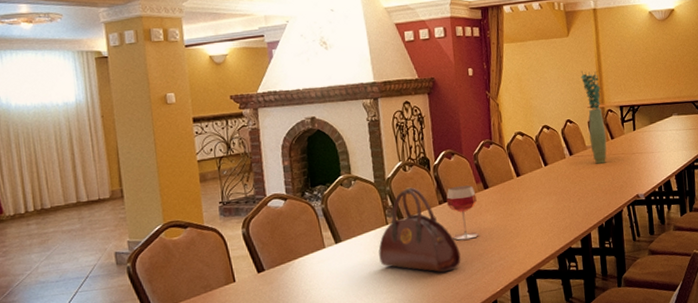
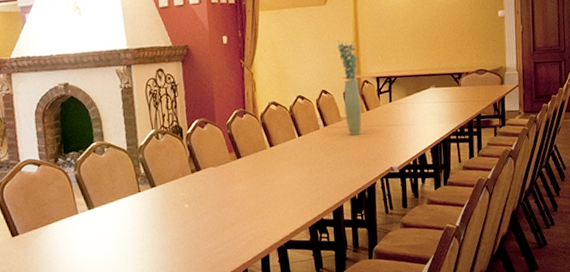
handbag: present [378,187,461,273] -> none [131,155,213,241]
wineglass: present [446,185,479,241] -> none [199,154,231,210]

